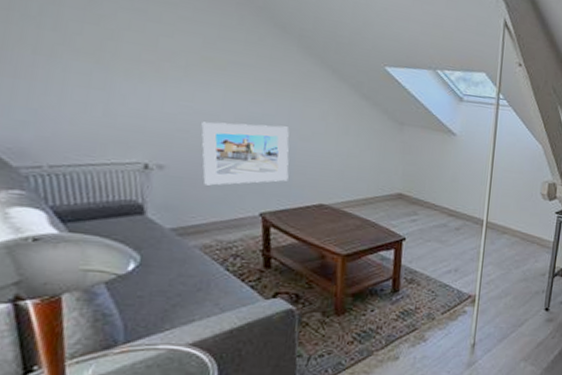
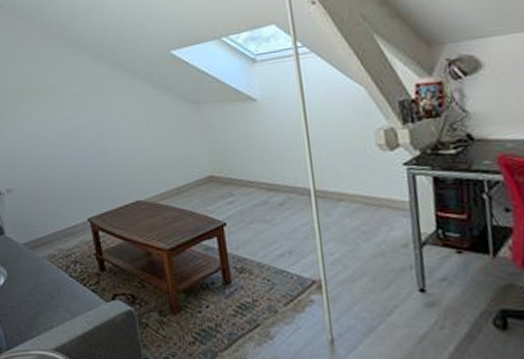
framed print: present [201,121,289,186] -> none [31,133,105,200]

